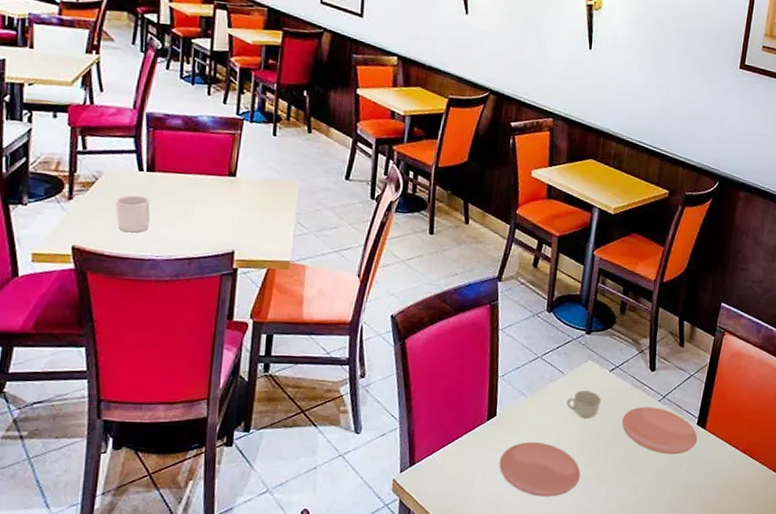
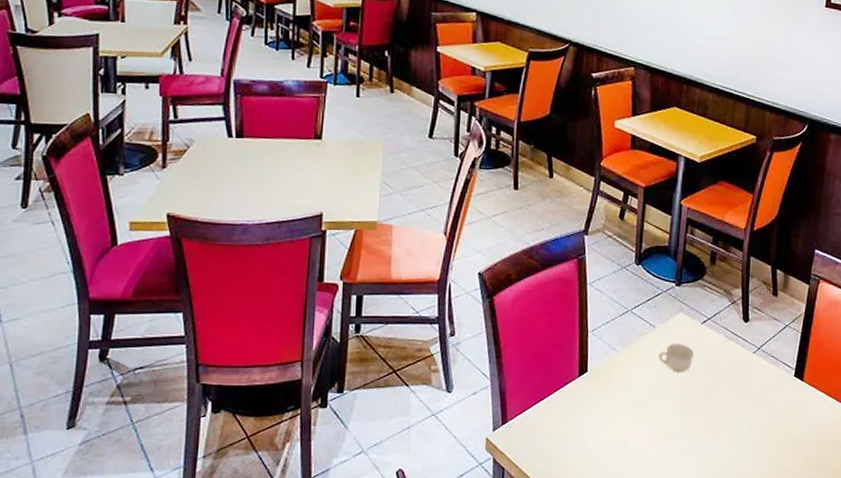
mug: present [115,195,151,233] -> none [206,161,241,199]
plate: present [499,442,581,497] -> none [592,398,675,453]
plate: present [622,407,698,455] -> none [716,359,796,408]

